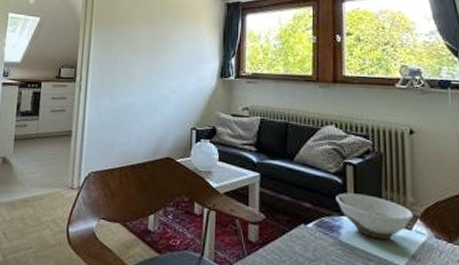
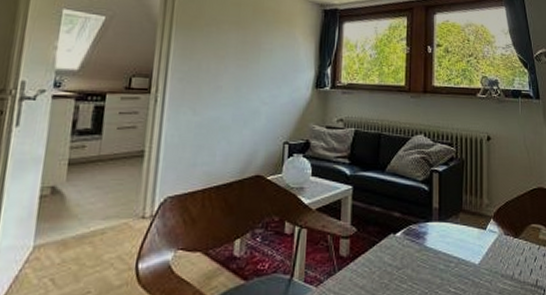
bowl: present [336,192,413,240] -> none [423,199,487,242]

